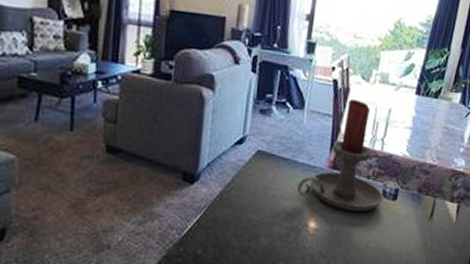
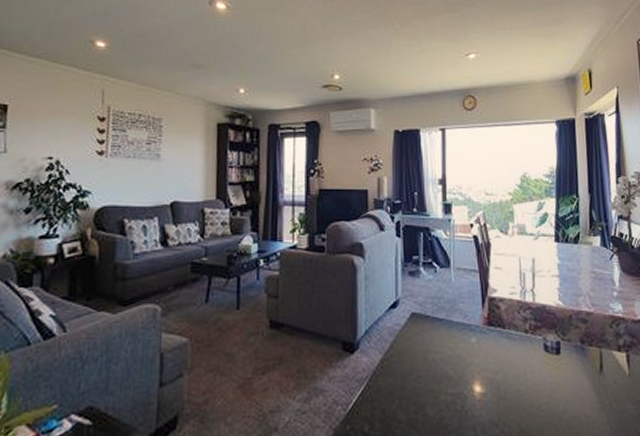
candle holder: present [296,98,384,213] -> none [455,252,546,371]

